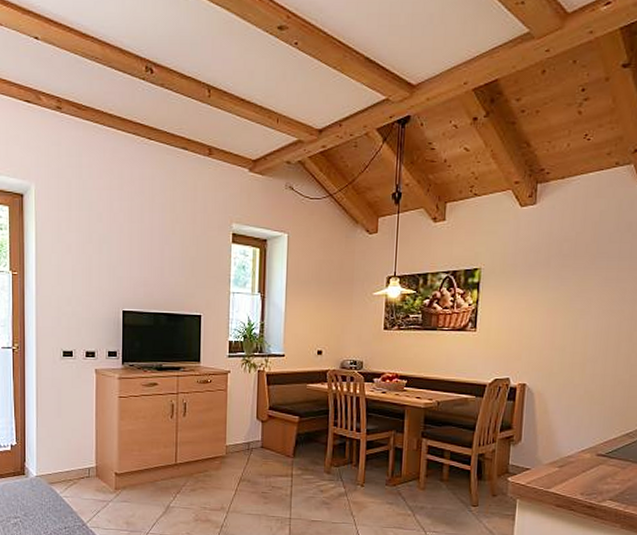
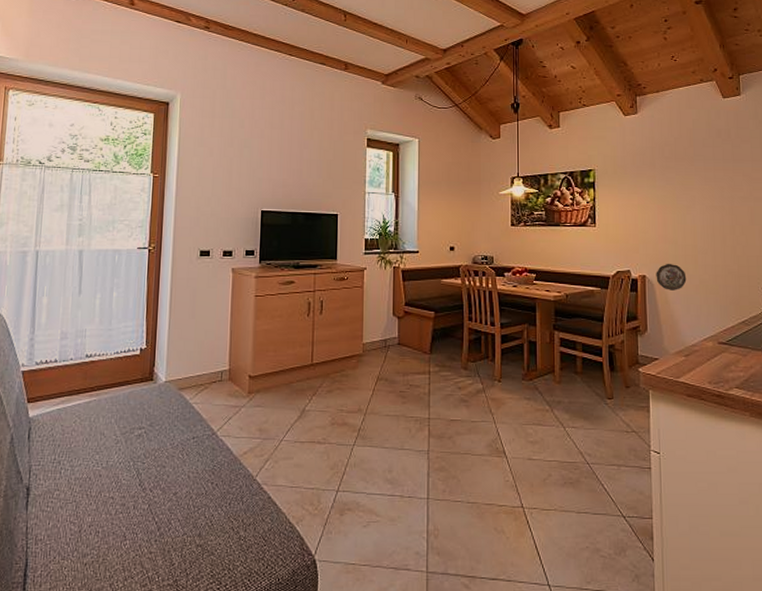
decorative plate: none [537,371,571,400] -> present [656,263,687,290]

